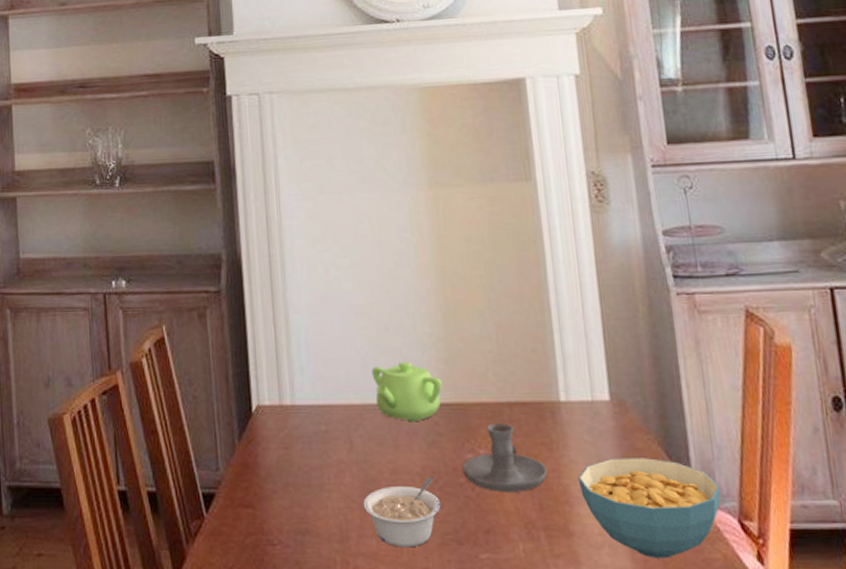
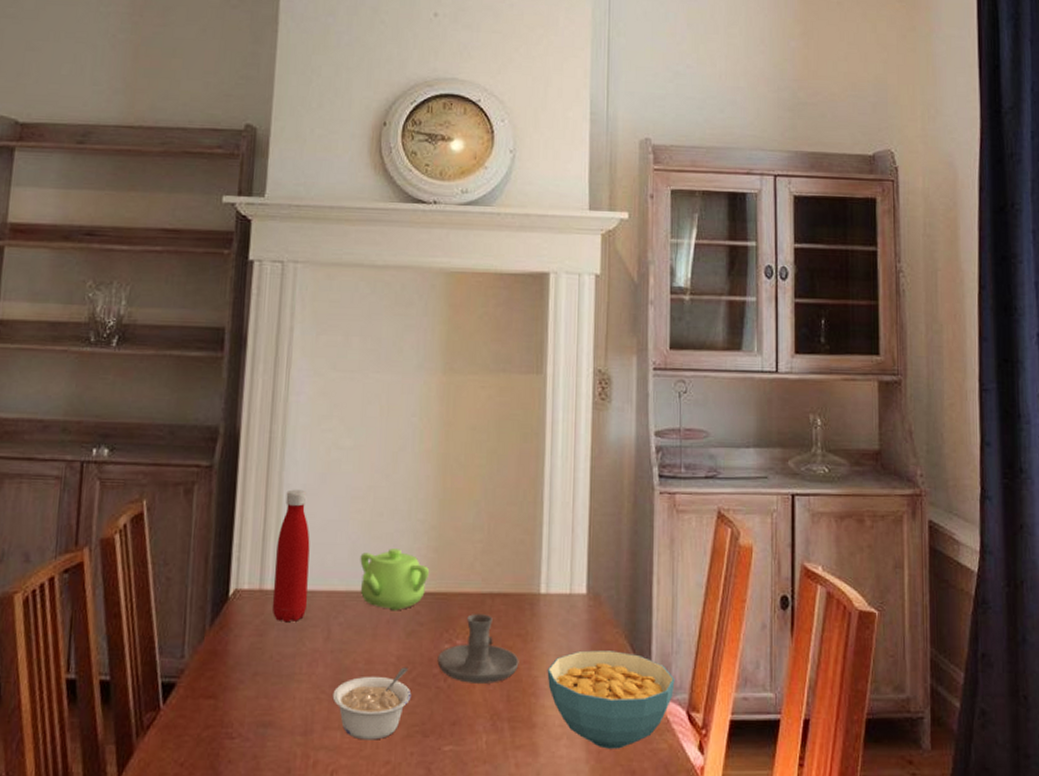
bottle: none [290,309,326,436] -> present [272,489,310,623]

